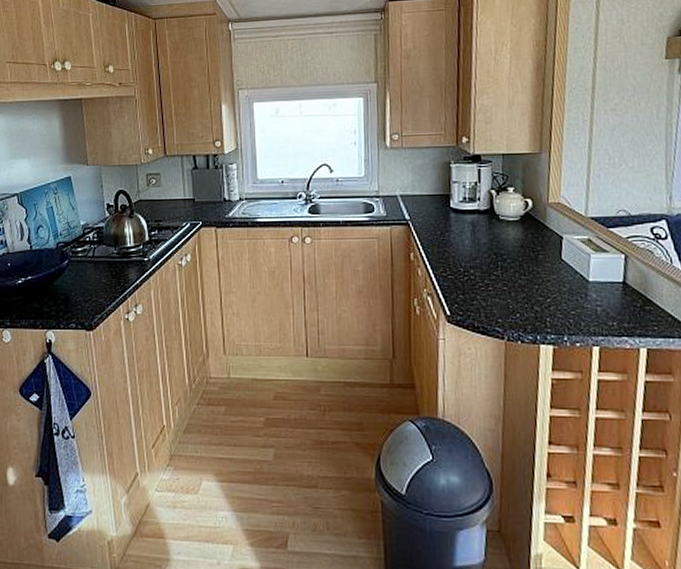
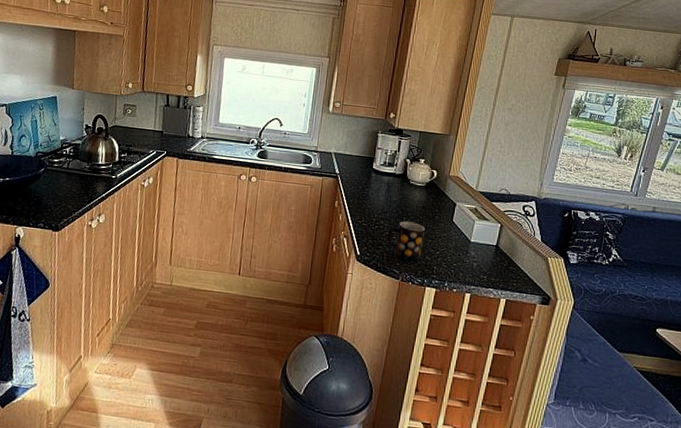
mug: none [480,266,528,317] -> present [386,221,425,263]

